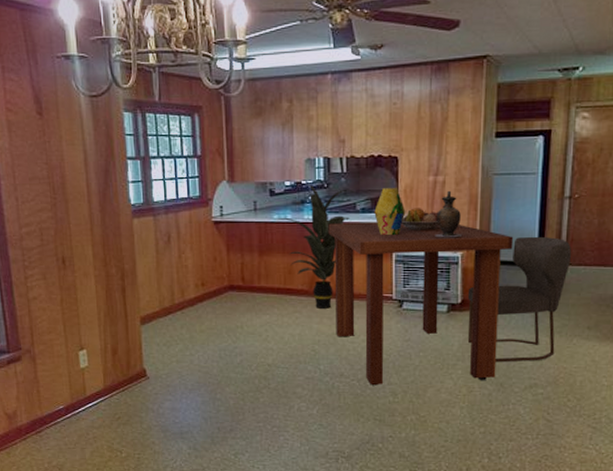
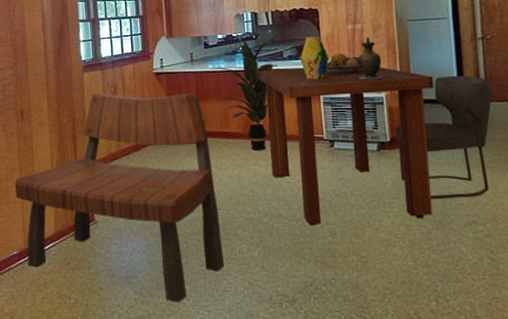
bench: none [58,241,282,457] -> present [14,92,225,303]

